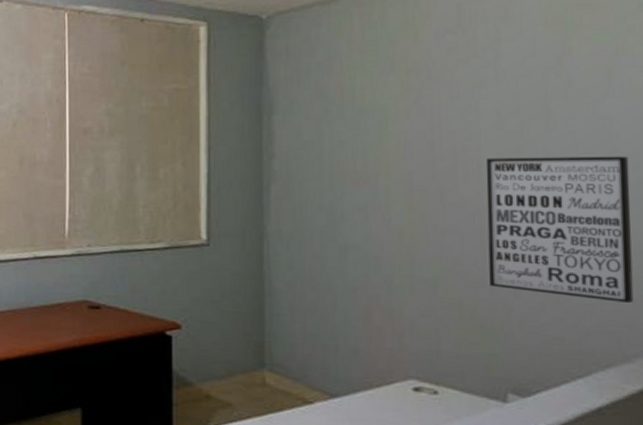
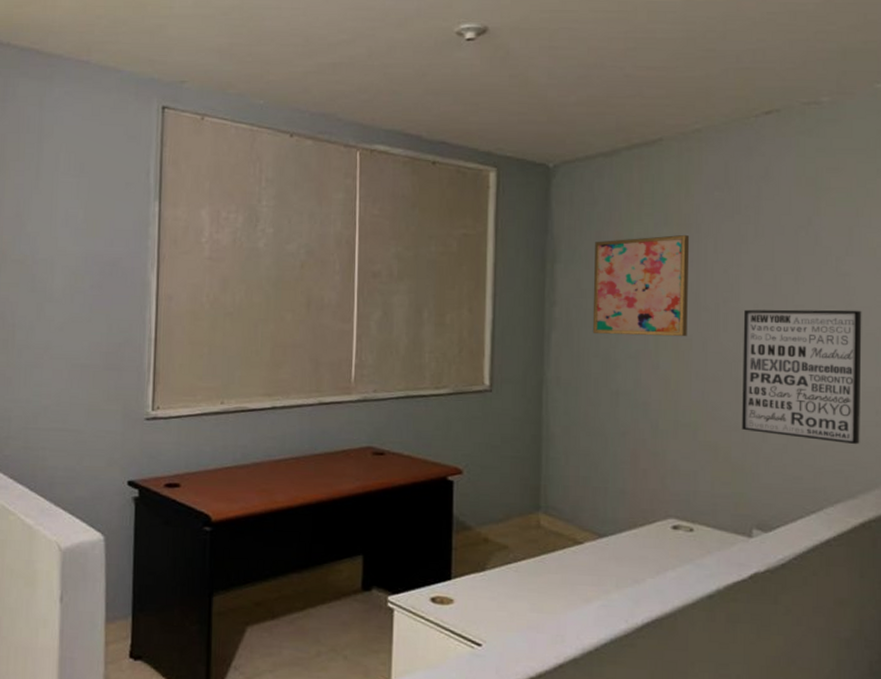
wall art: none [314,81,422,188] -> present [592,234,690,337]

